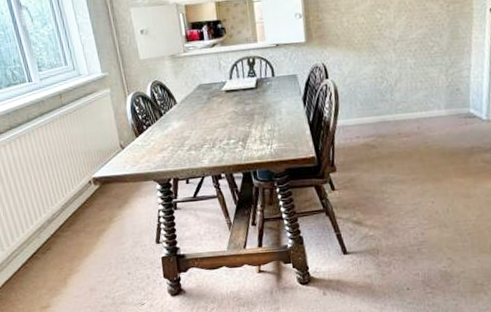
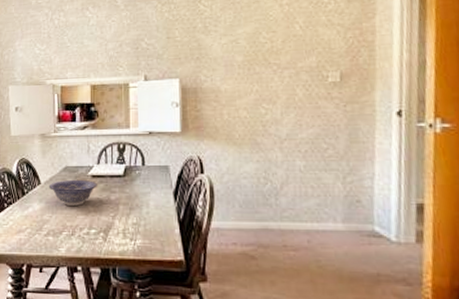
decorative bowl: none [184,95,232,121] -> present [48,179,97,206]

